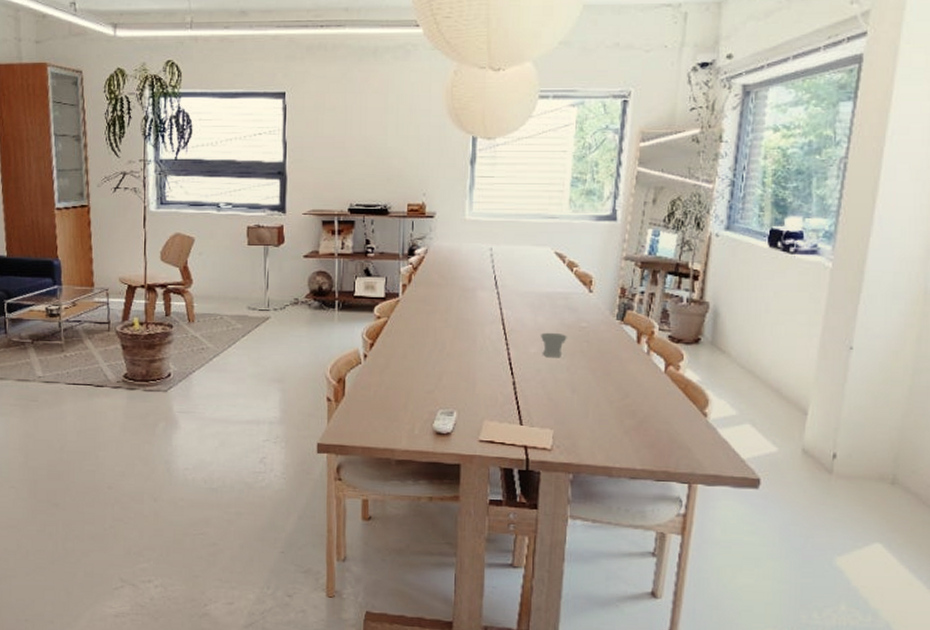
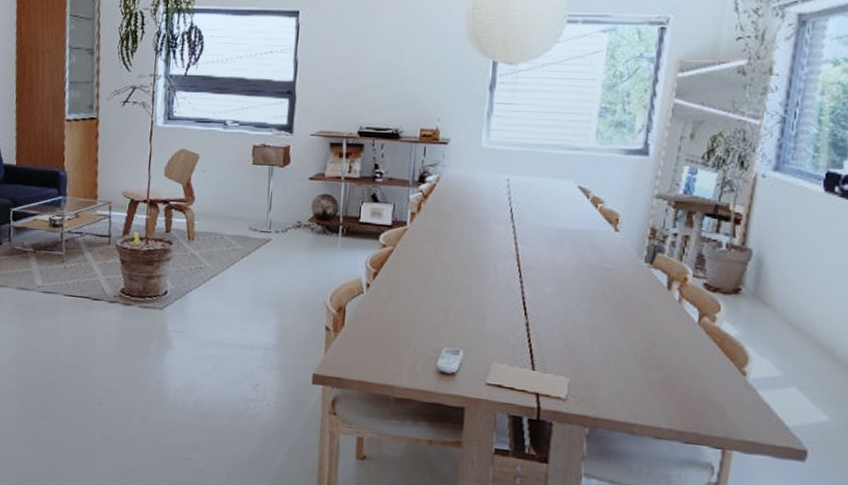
cup: present [540,332,567,358] -> none [558,271,589,300]

